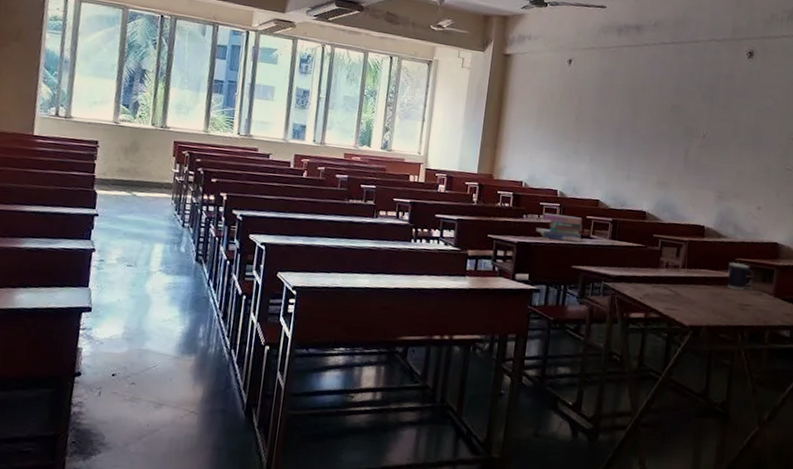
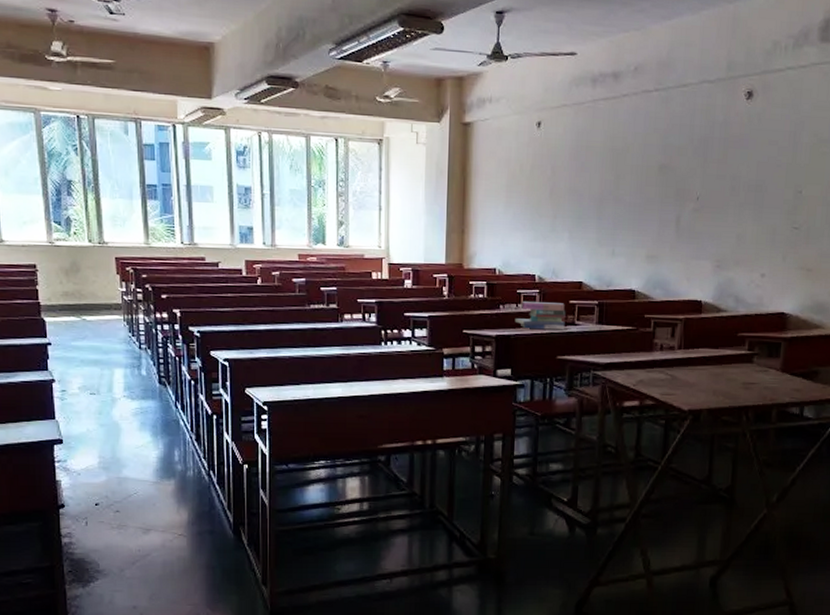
mug: present [727,262,754,291] -> none [729,337,758,369]

